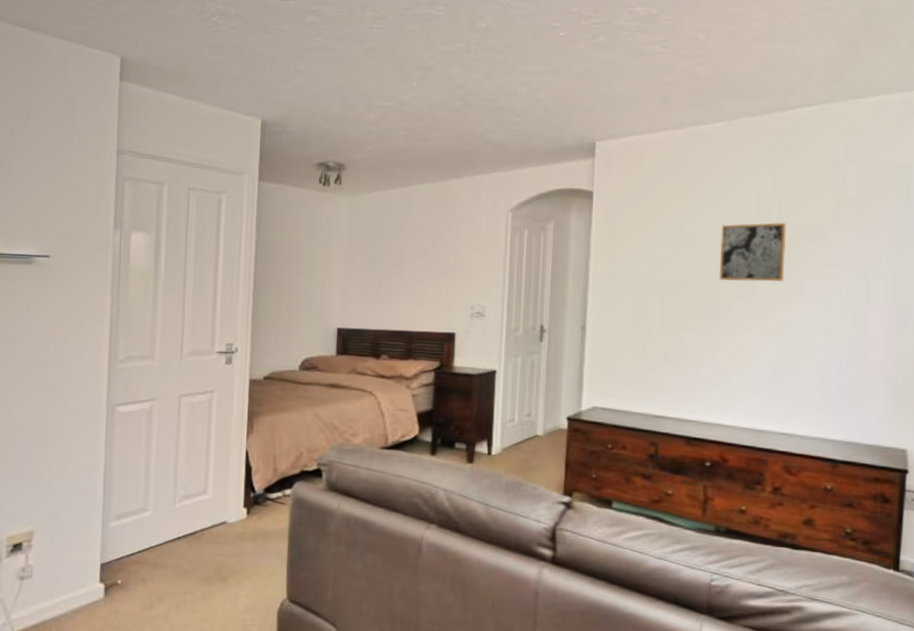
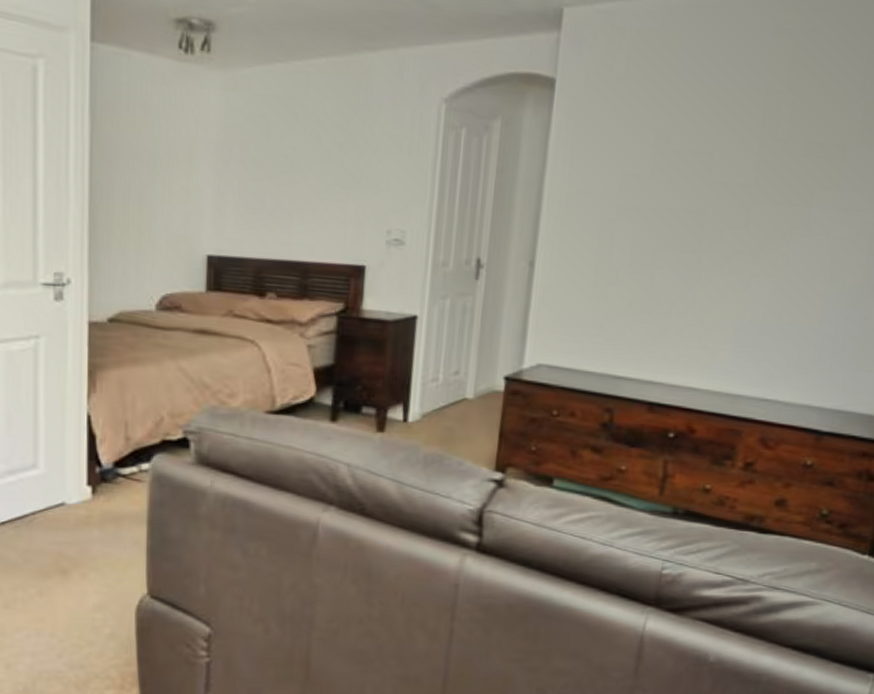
wall art: present [719,222,787,282] -> none [707,131,800,211]

